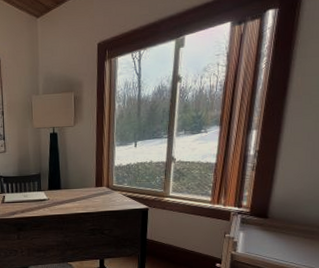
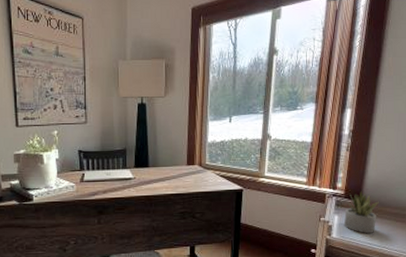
succulent plant: none [249,209,286,249] -> present [343,191,379,233]

